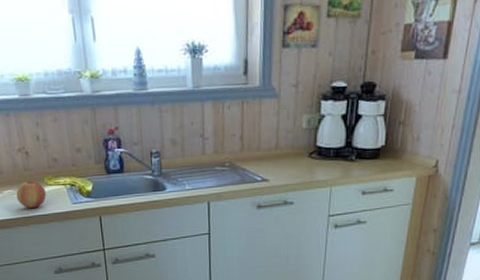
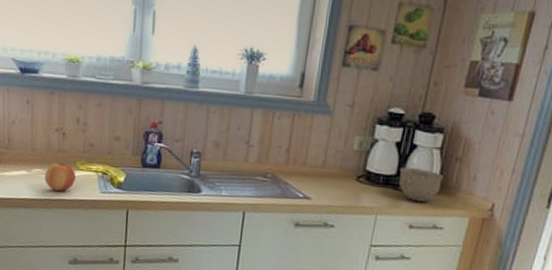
bowl: none [348,137,390,169] -> present [399,167,444,203]

